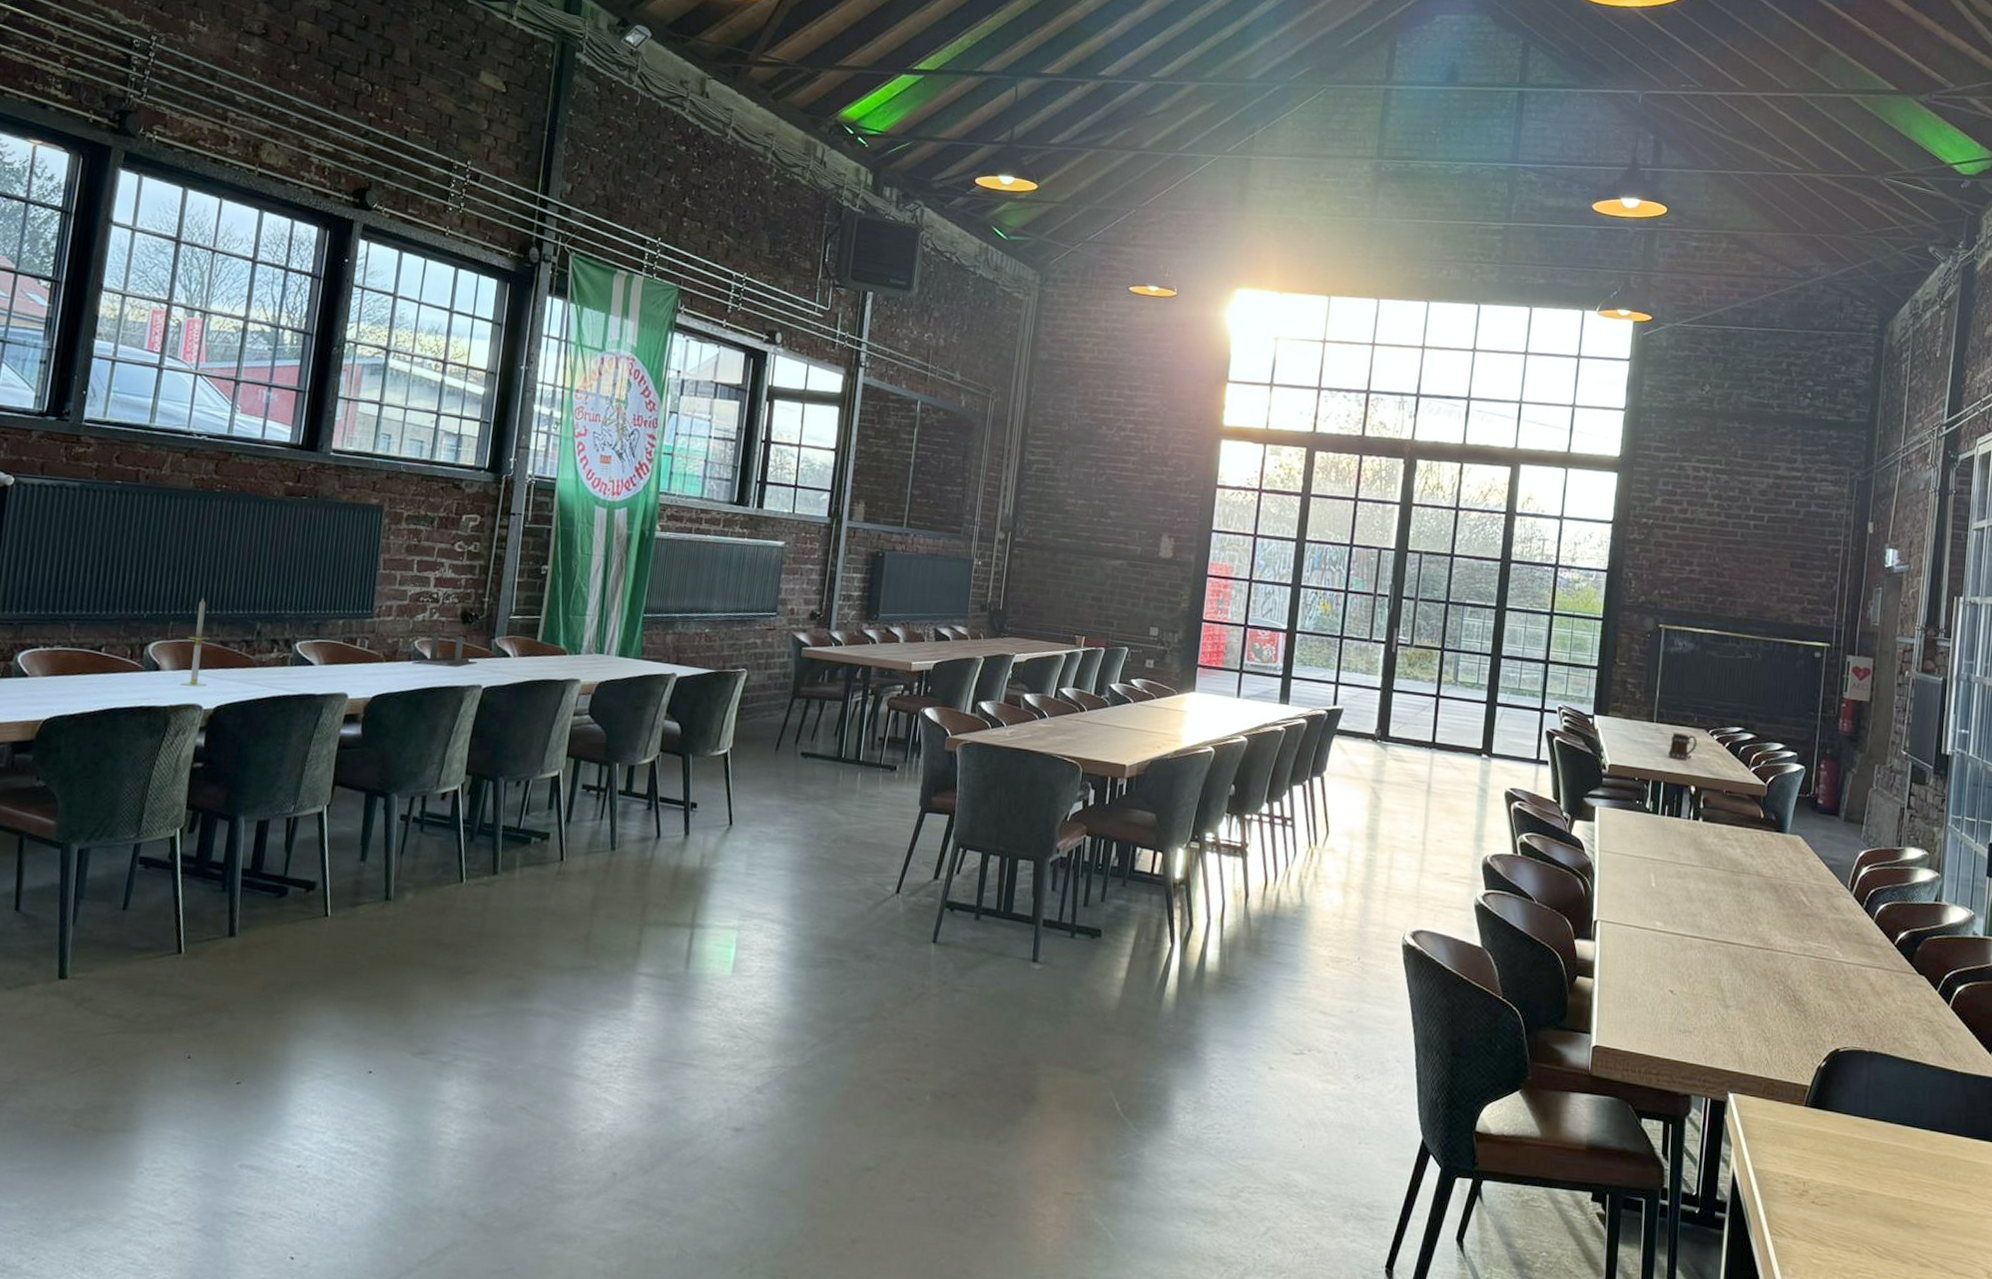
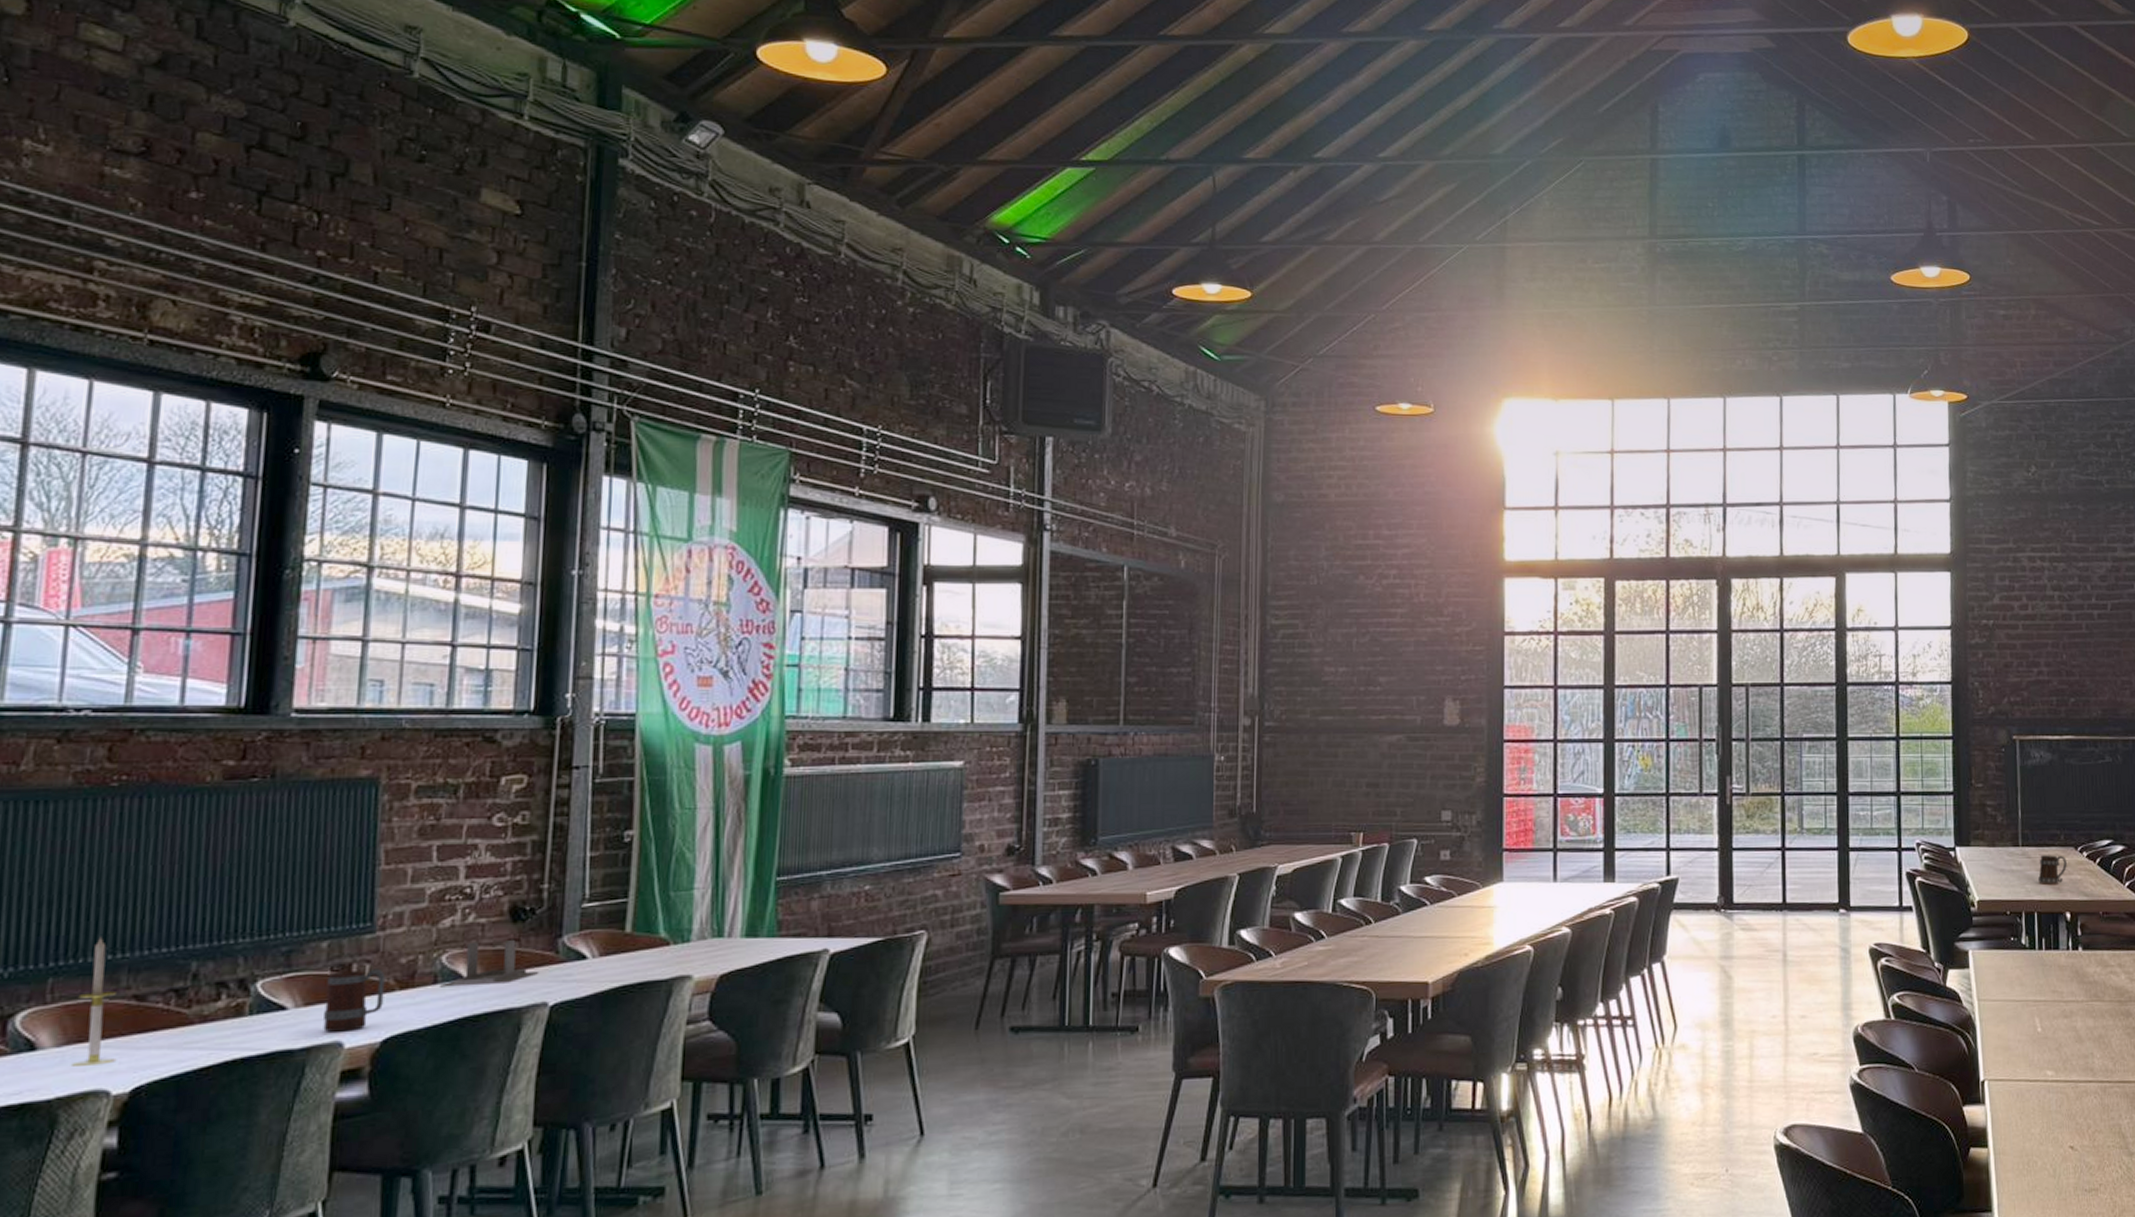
beer mug: none [336,643,378,687] -> present [323,968,386,1032]

